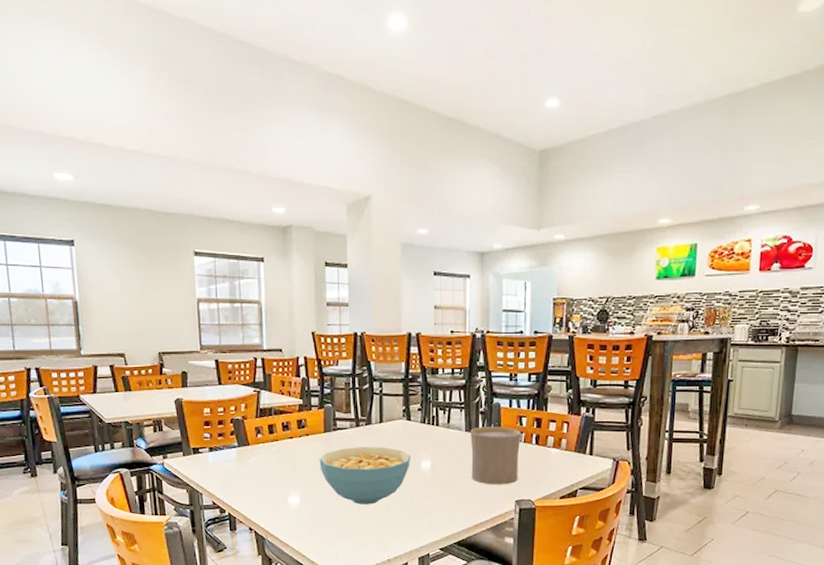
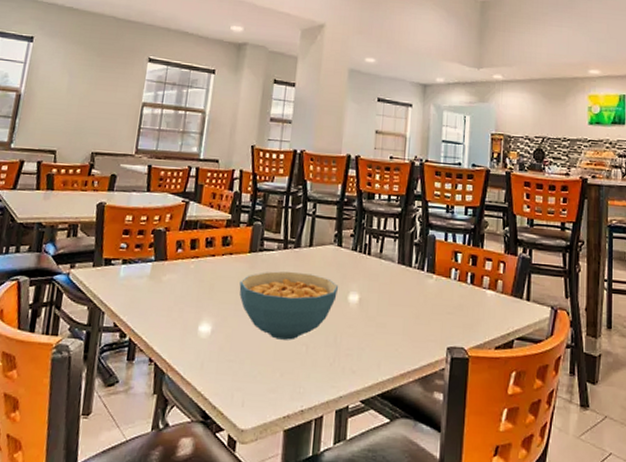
cup: present [470,427,521,485] -> none [401,259,456,328]

